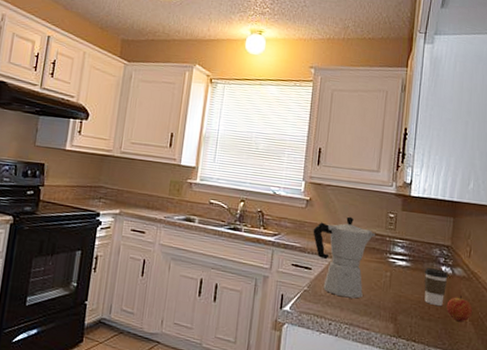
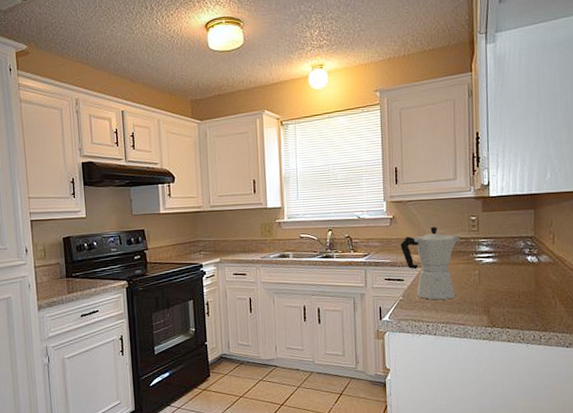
coffee cup: present [424,267,448,306] -> none [510,259,534,293]
fruit: present [446,295,472,321] -> none [535,279,561,303]

